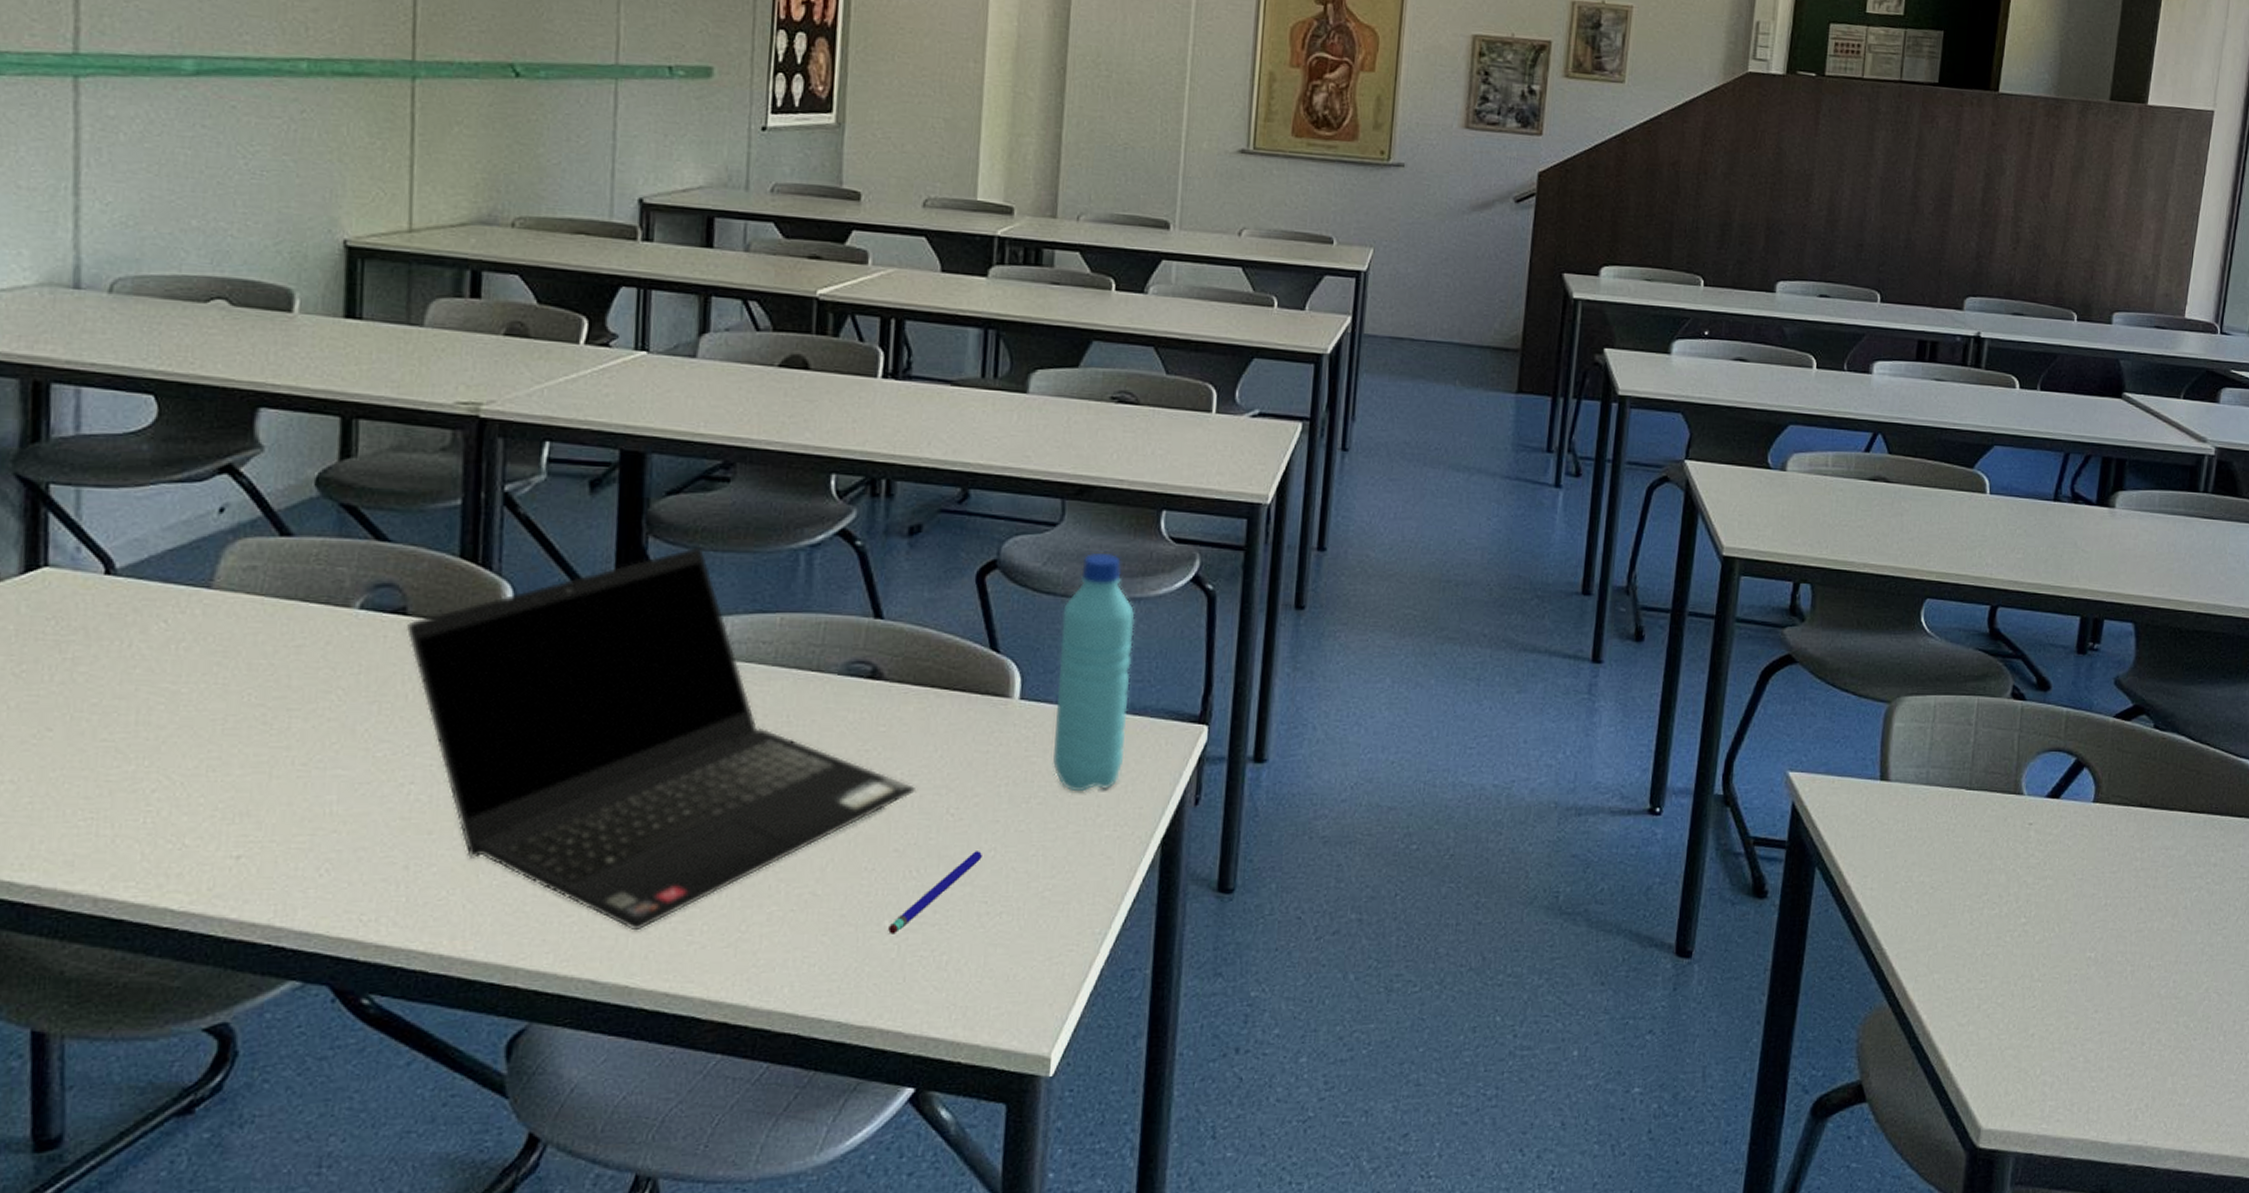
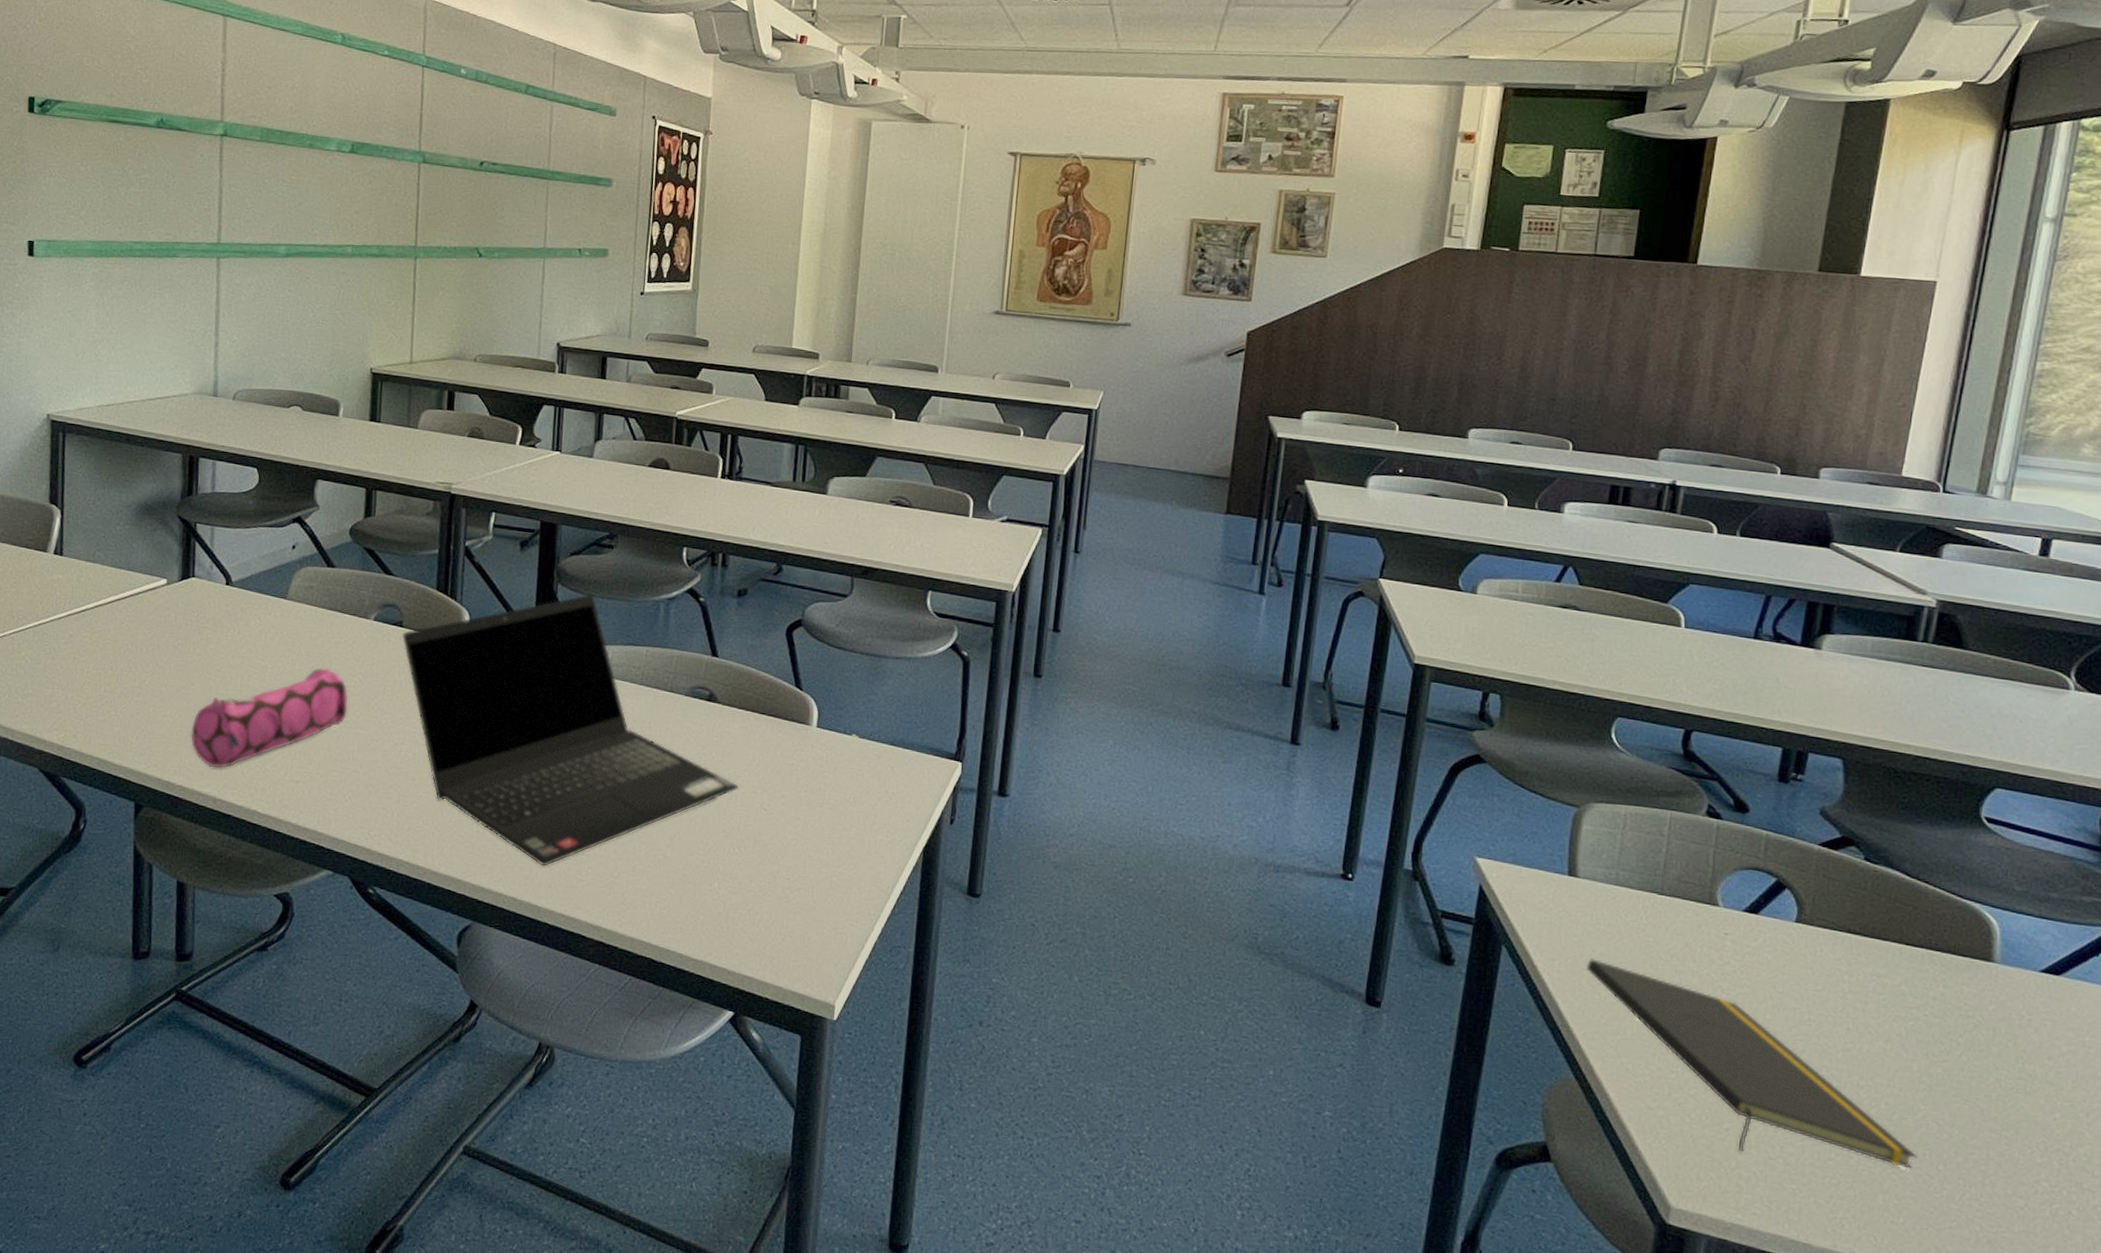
pencil case: none [49,684,321,853] -> present [191,667,349,769]
pen: present [888,851,982,934] -> none [717,839,787,894]
water bottle: present [1052,553,1135,792] -> none [840,620,906,804]
notepad: none [1898,869,2201,1056] -> present [1586,958,1918,1170]

